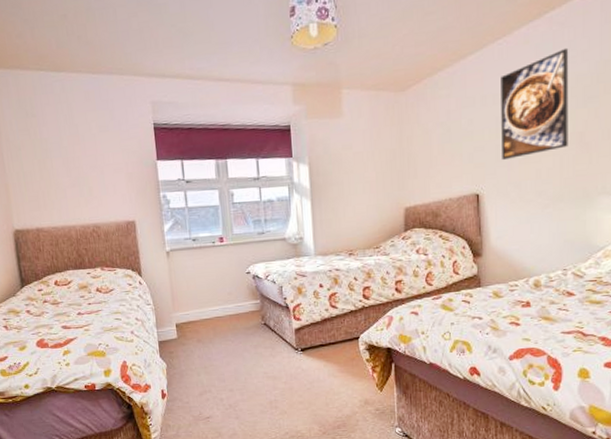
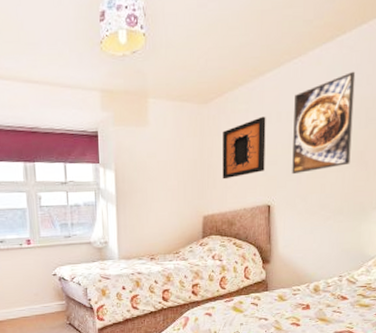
wall decoration: none [423,101,471,169] -> present [222,116,266,180]

